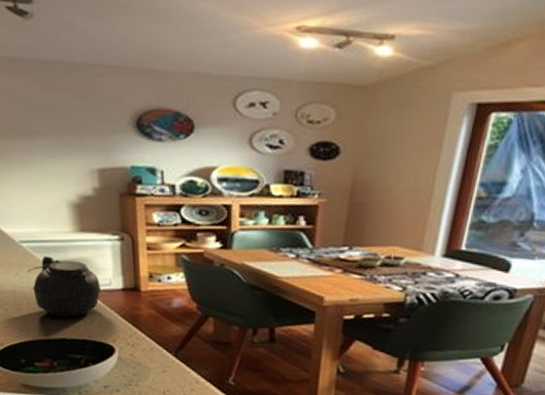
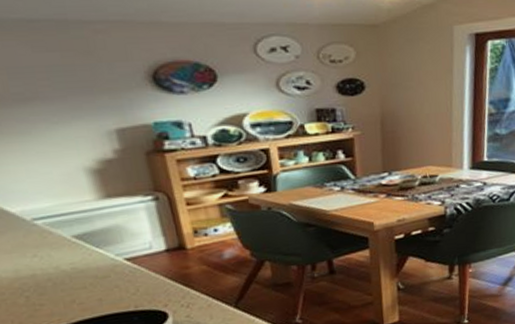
teapot: present [27,256,101,317] -> none [46,229,142,293]

